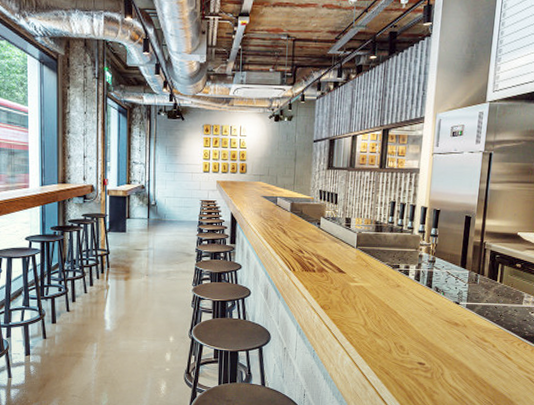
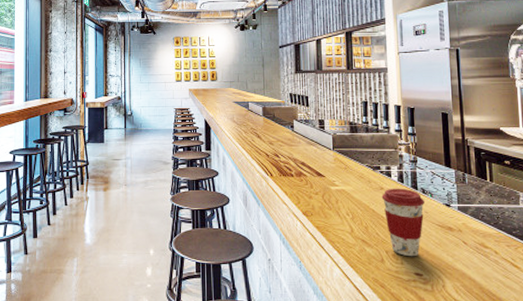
coffee cup: none [397,286,436,348] -> present [381,188,424,257]

